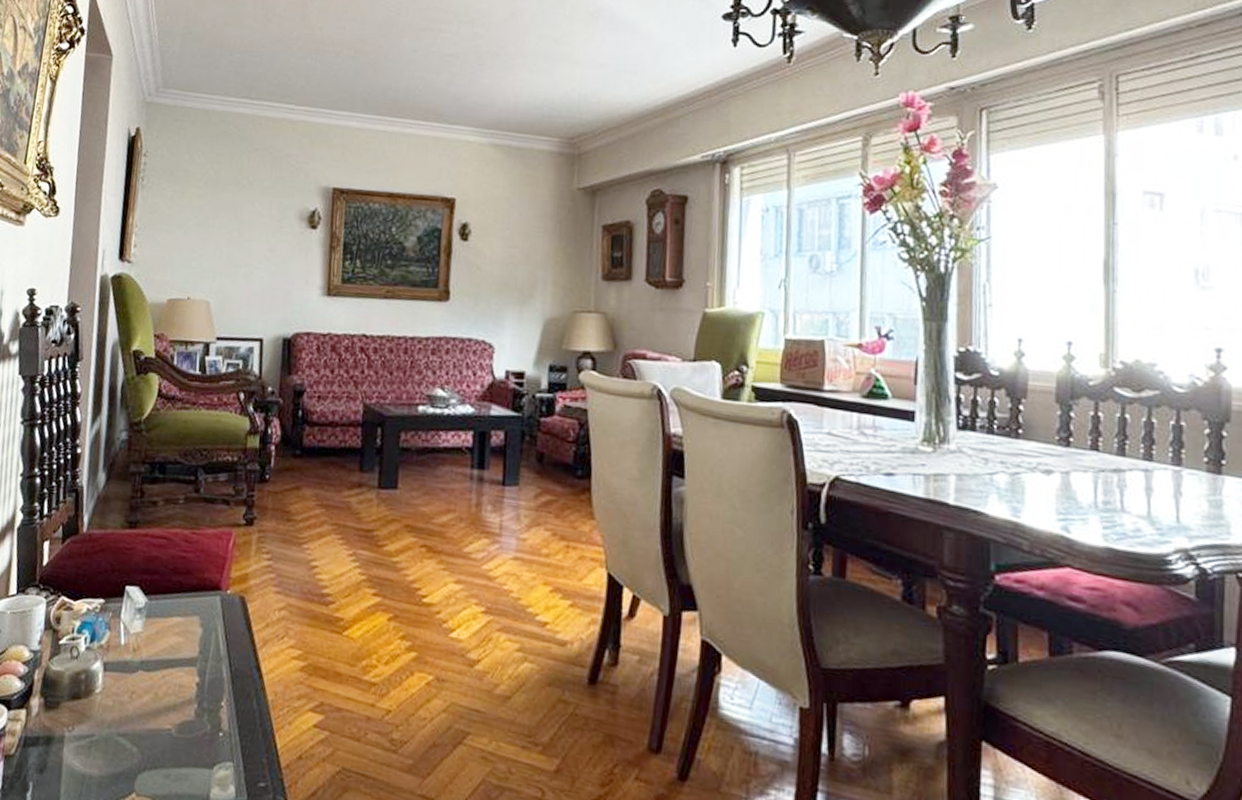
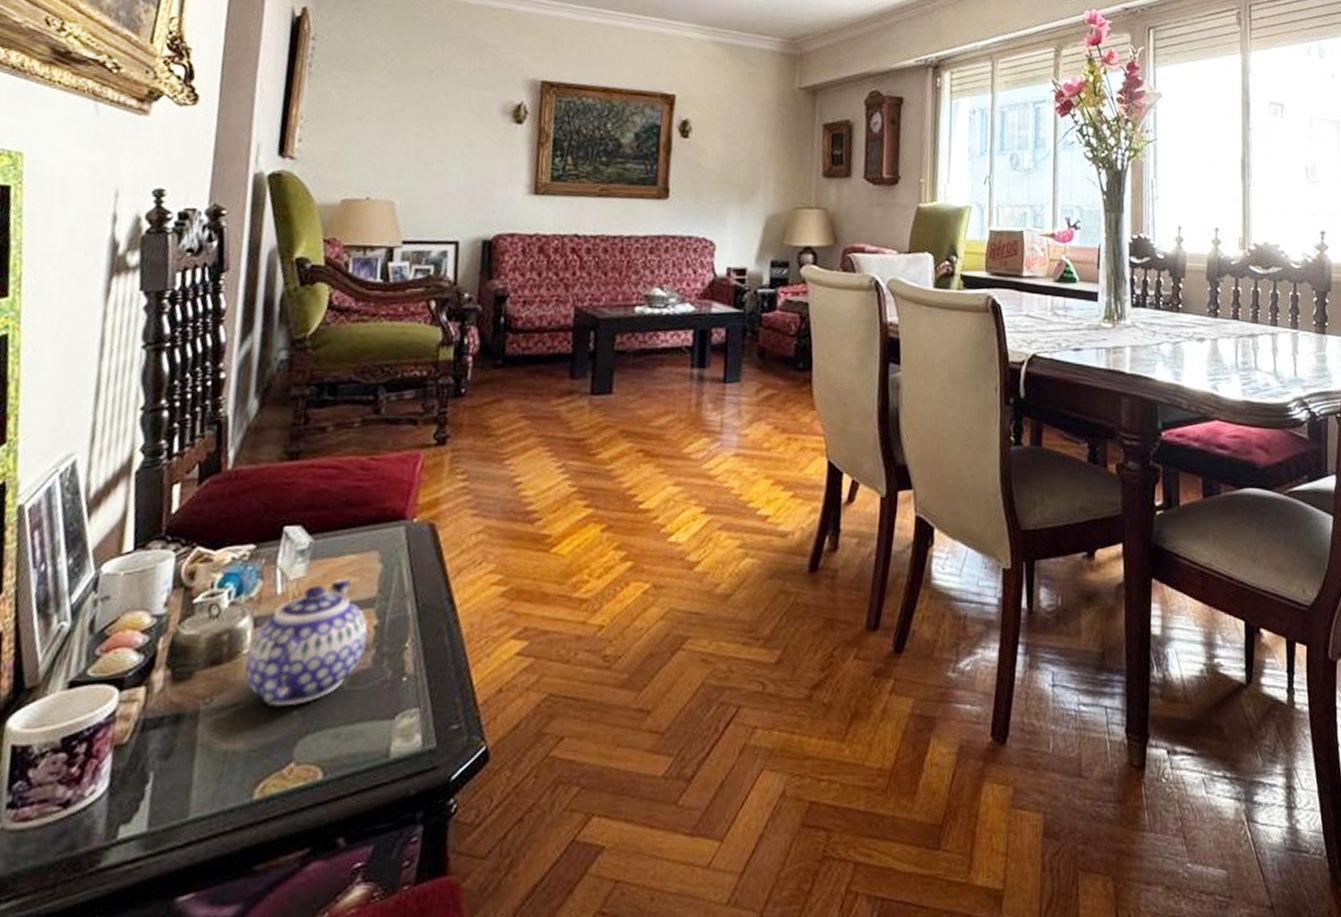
teapot: none [97,637,191,744] -> present [245,579,368,706]

